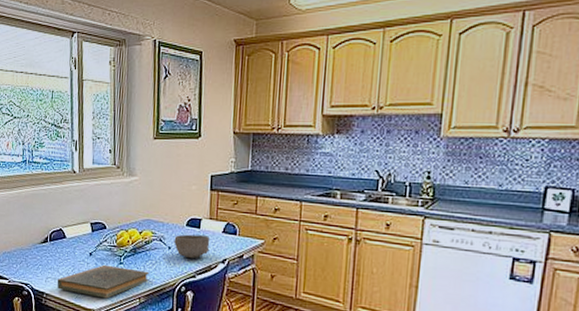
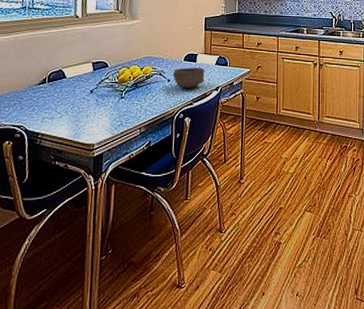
book: present [57,264,150,299] -> none [54,100,150,132]

